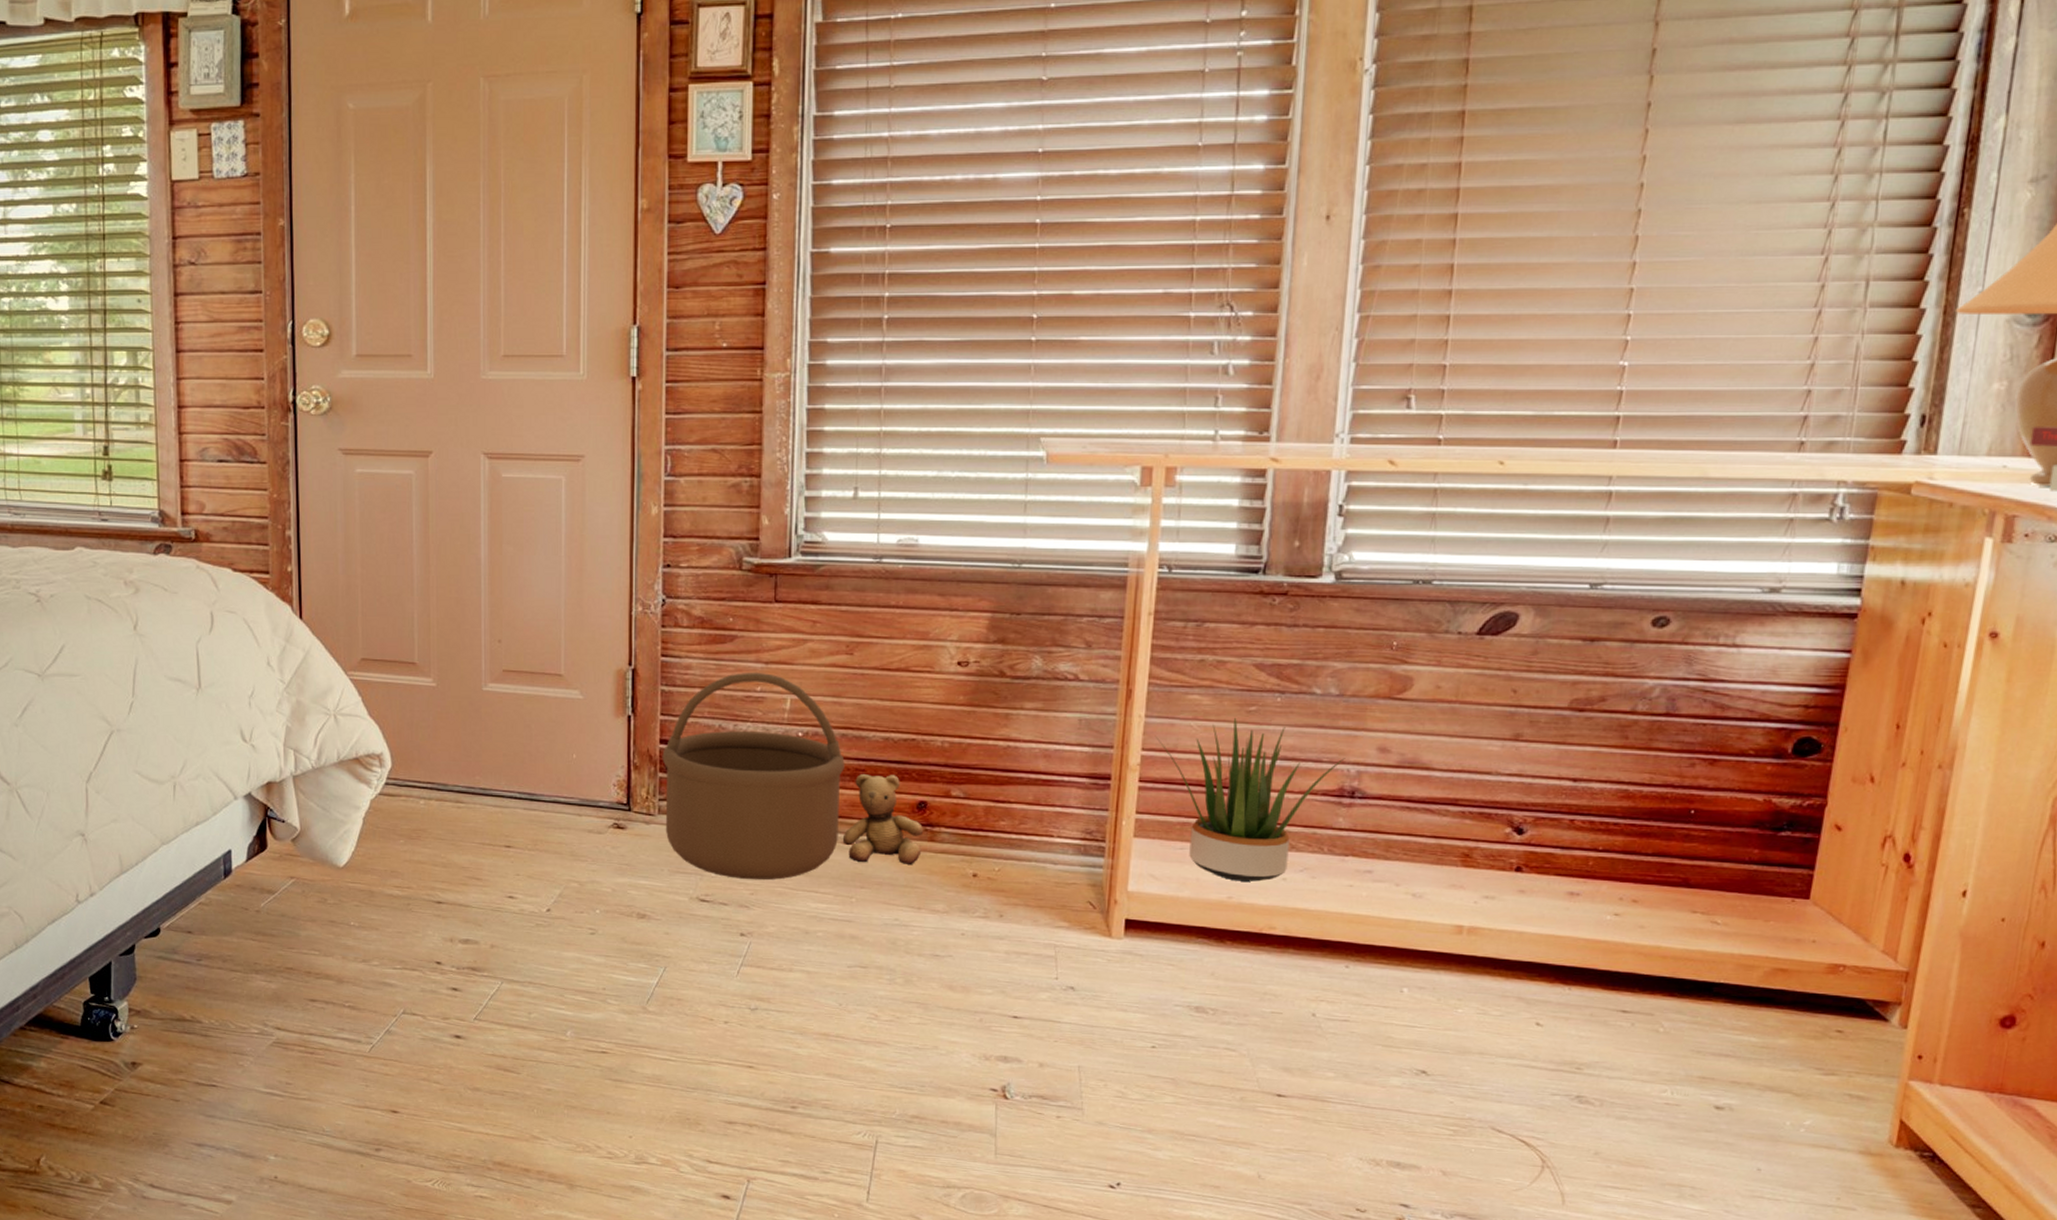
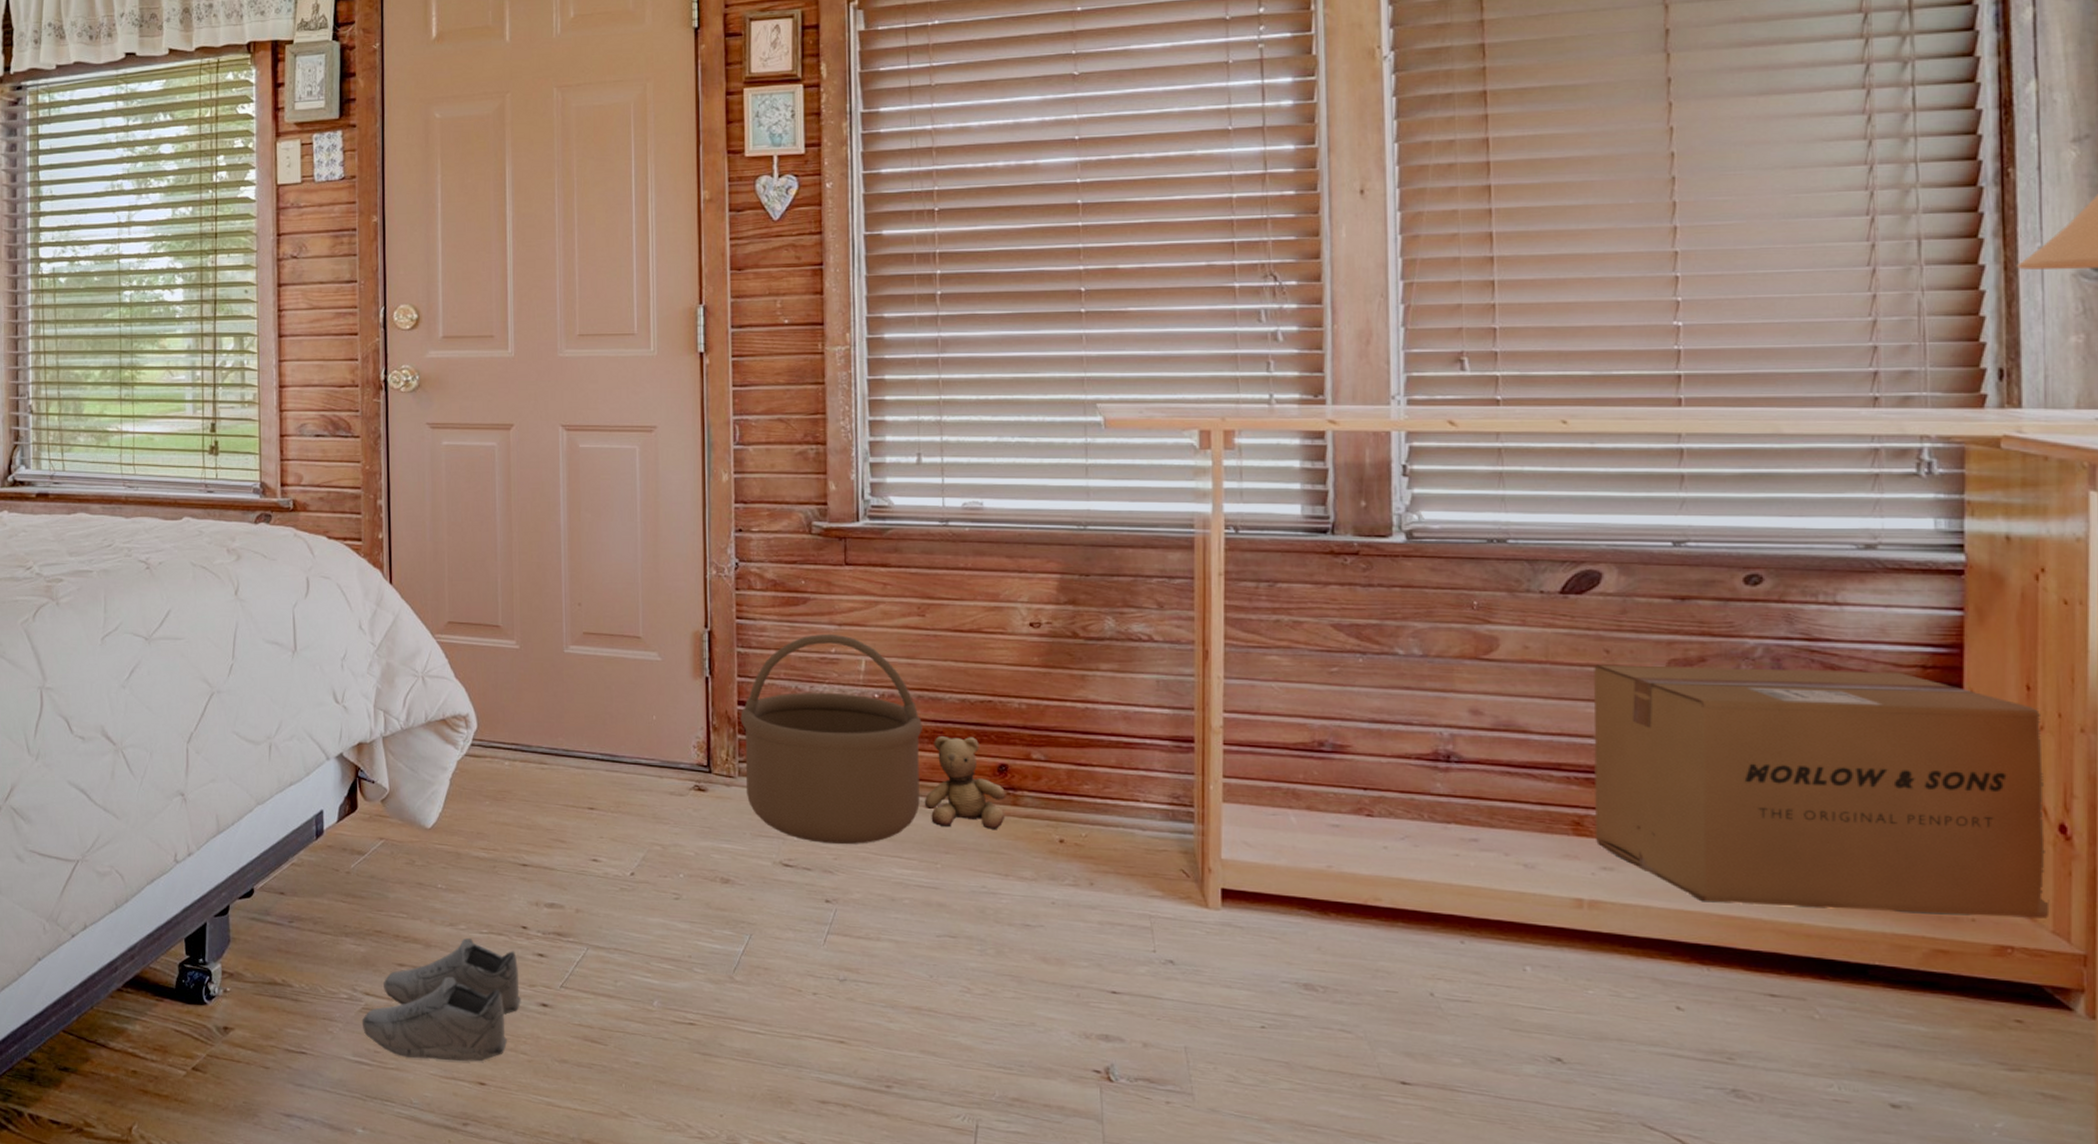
shoe: none [273,974,434,1091] -> present [361,938,521,1062]
potted plant: present [1155,718,1345,882] -> none [1236,679,1437,850]
box: none [1481,704,1905,939] -> present [1593,664,2050,919]

